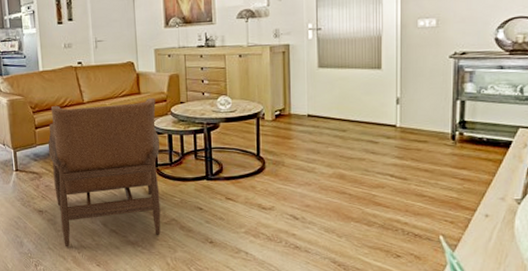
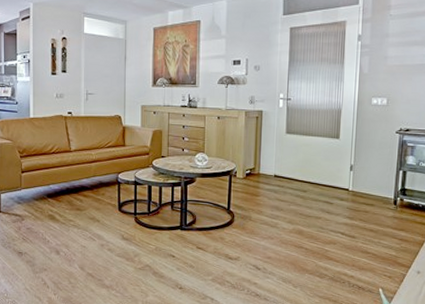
armchair: present [48,97,161,247] -> none [32,150,140,289]

